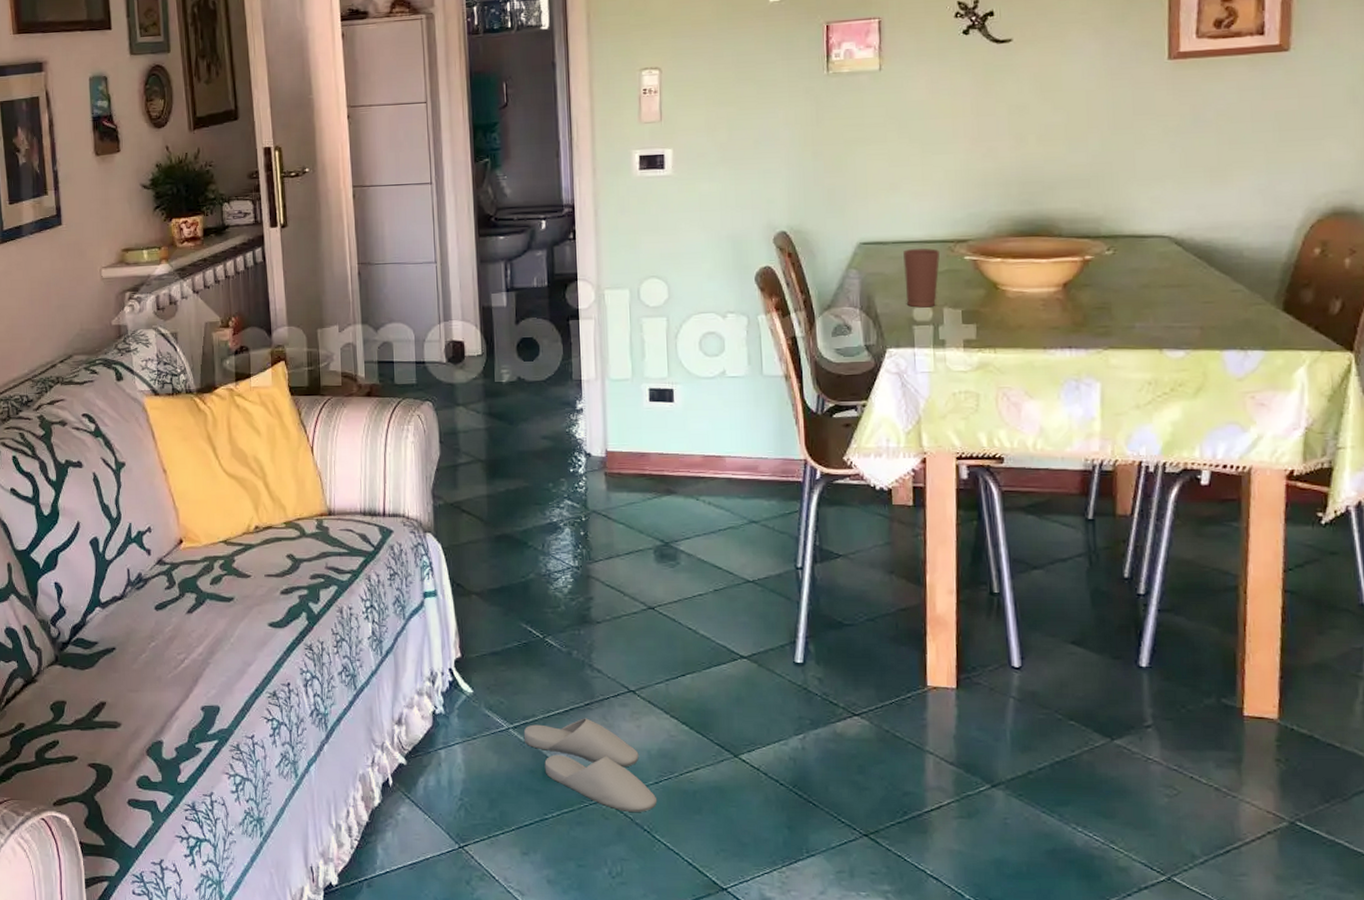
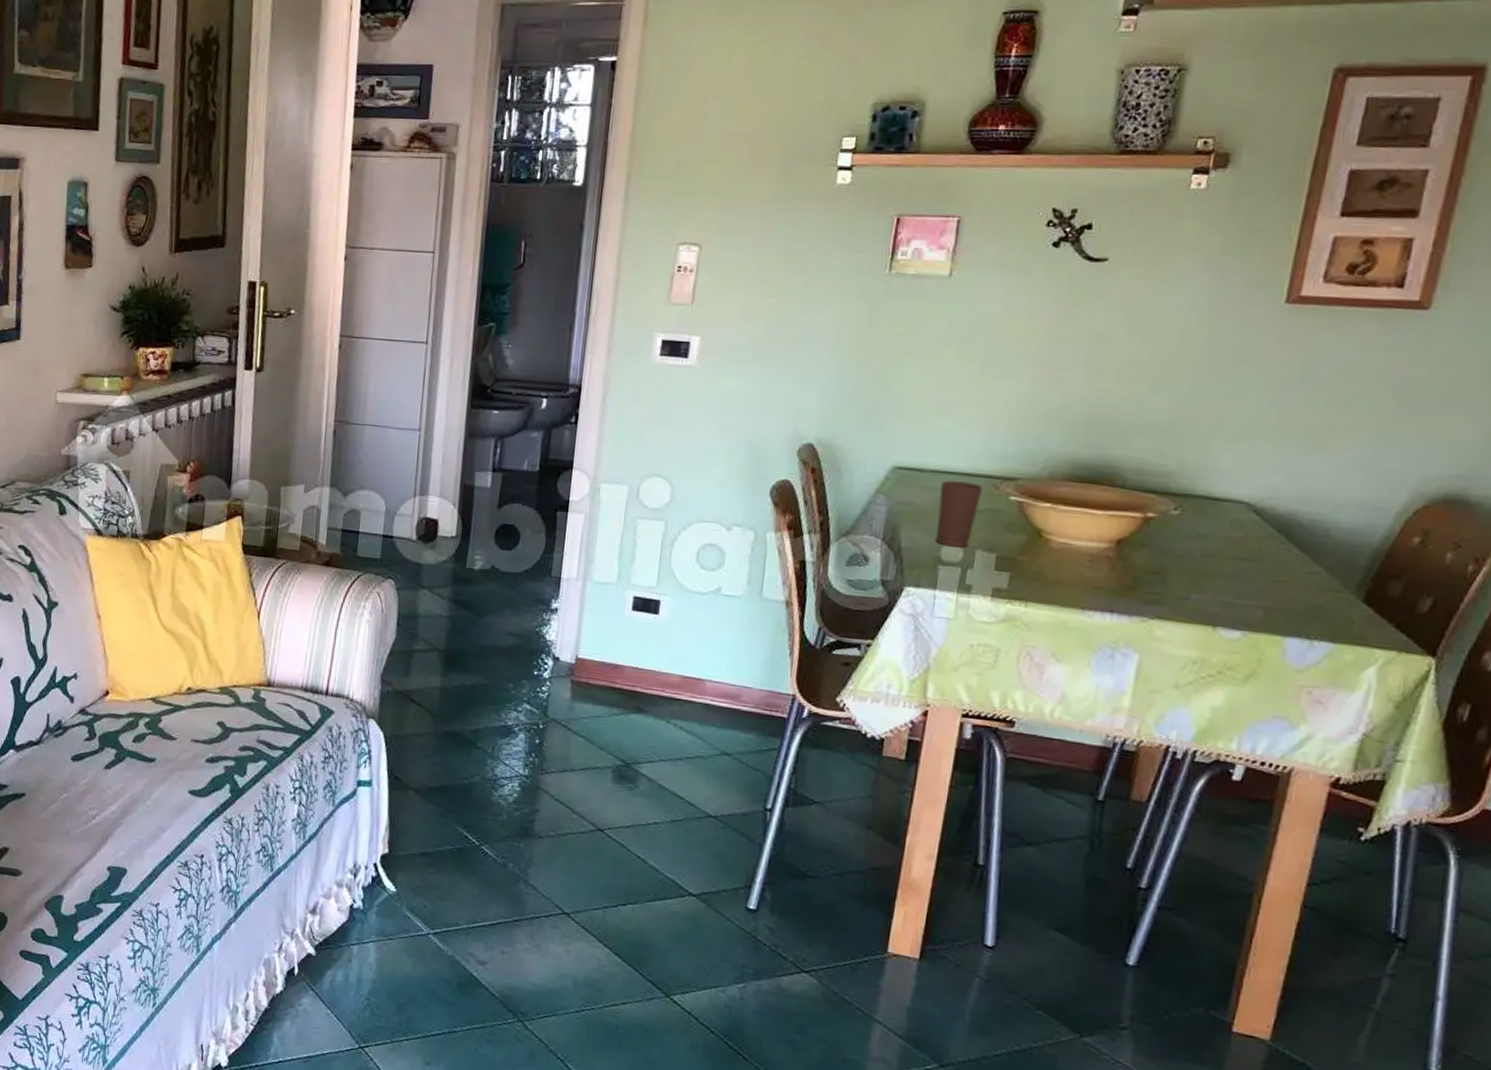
slippers: present [523,718,658,812] -> none [443,933,576,1039]

